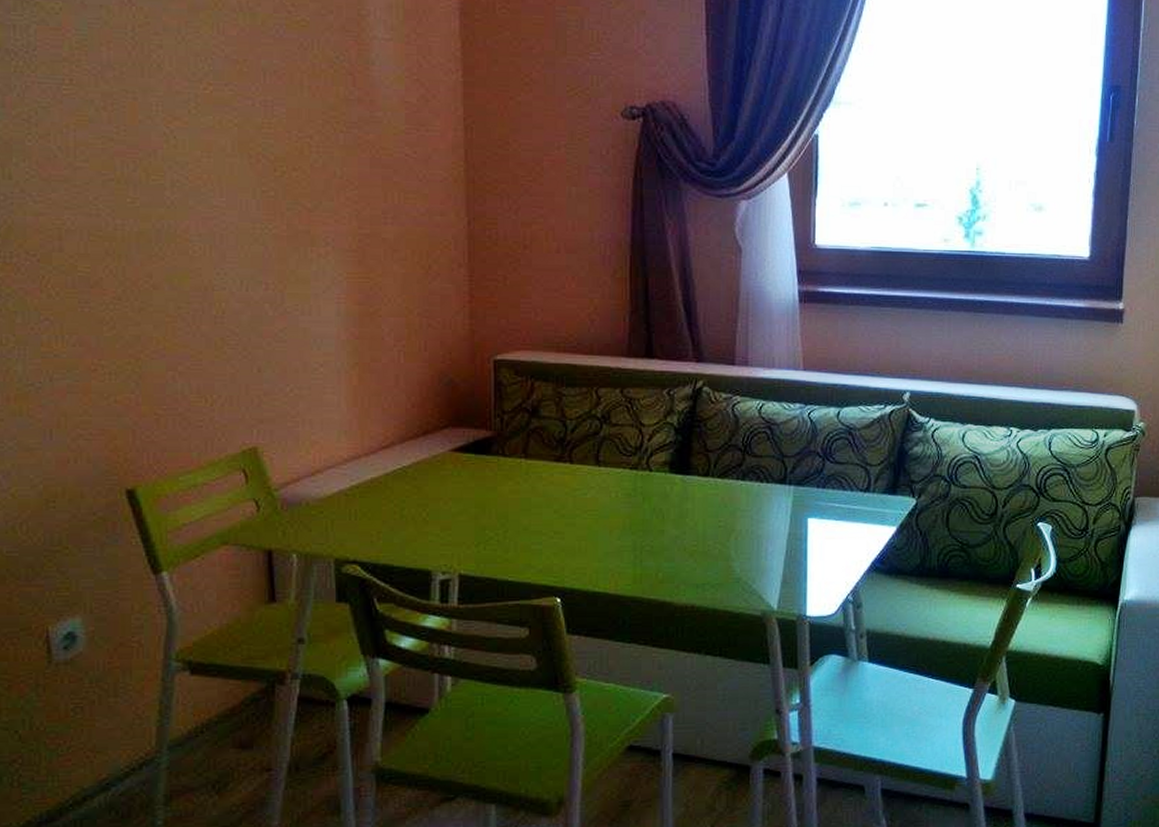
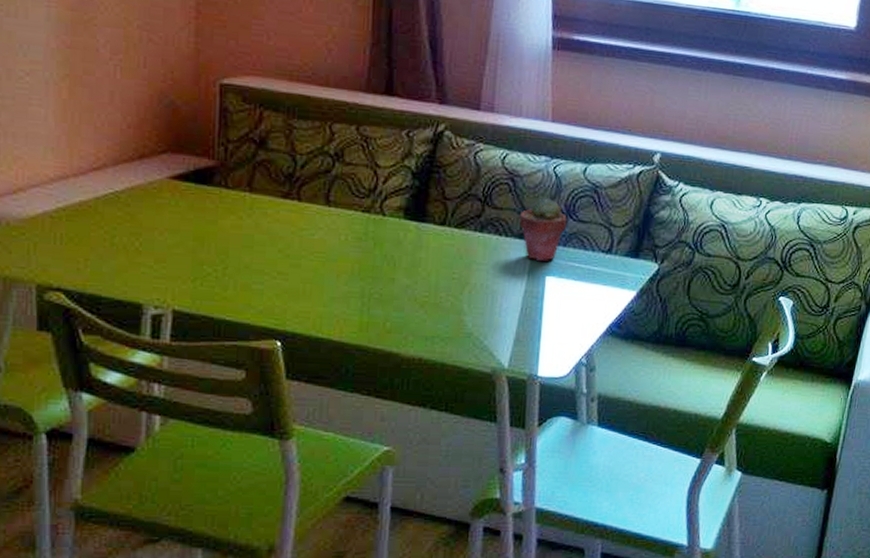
potted succulent: none [778,442,825,504] -> present [518,197,567,261]

